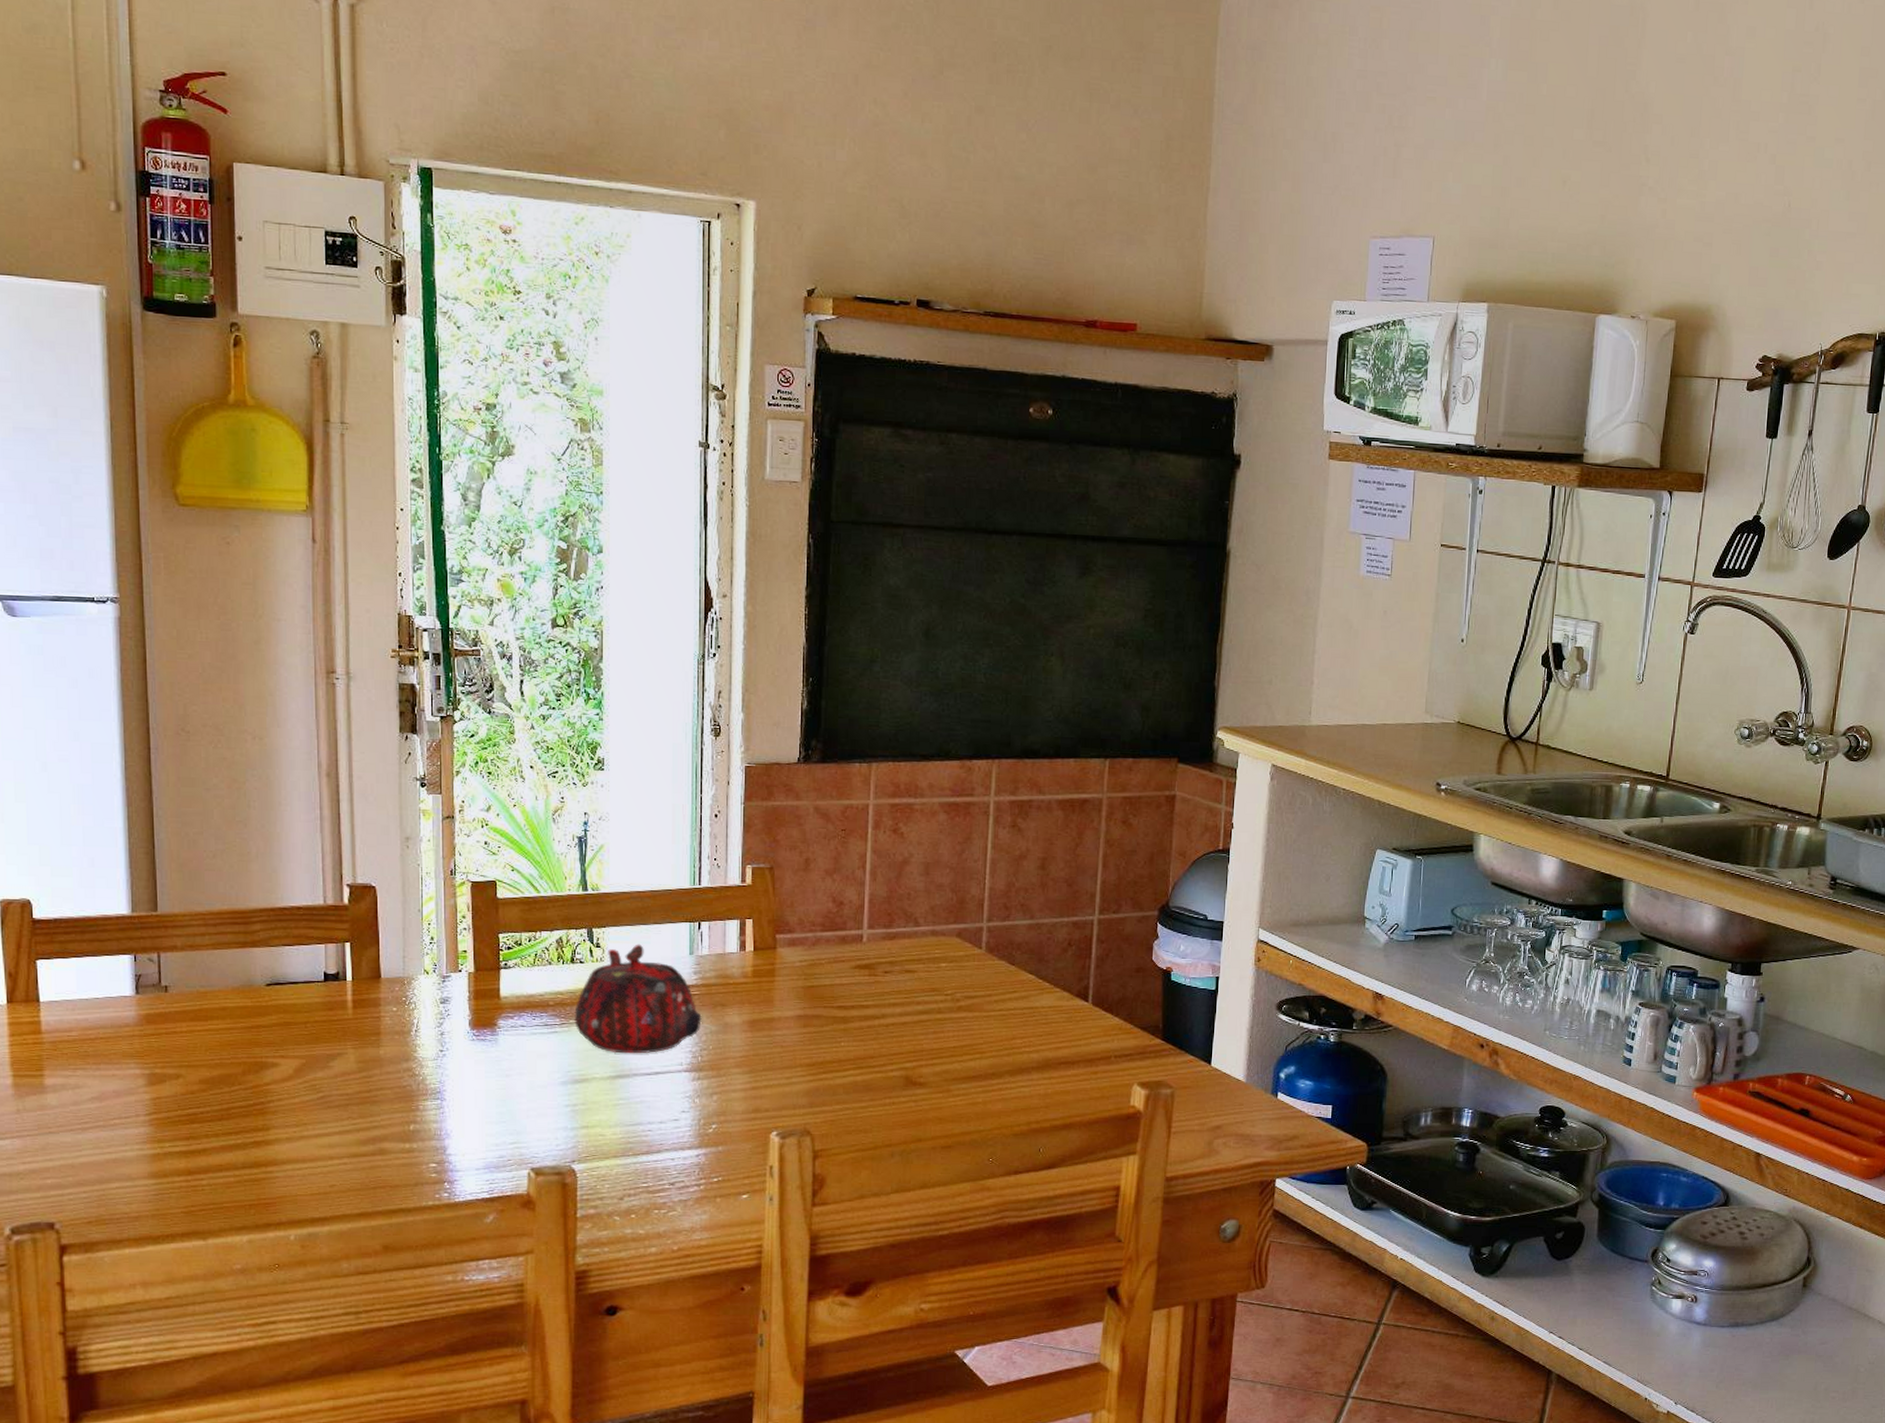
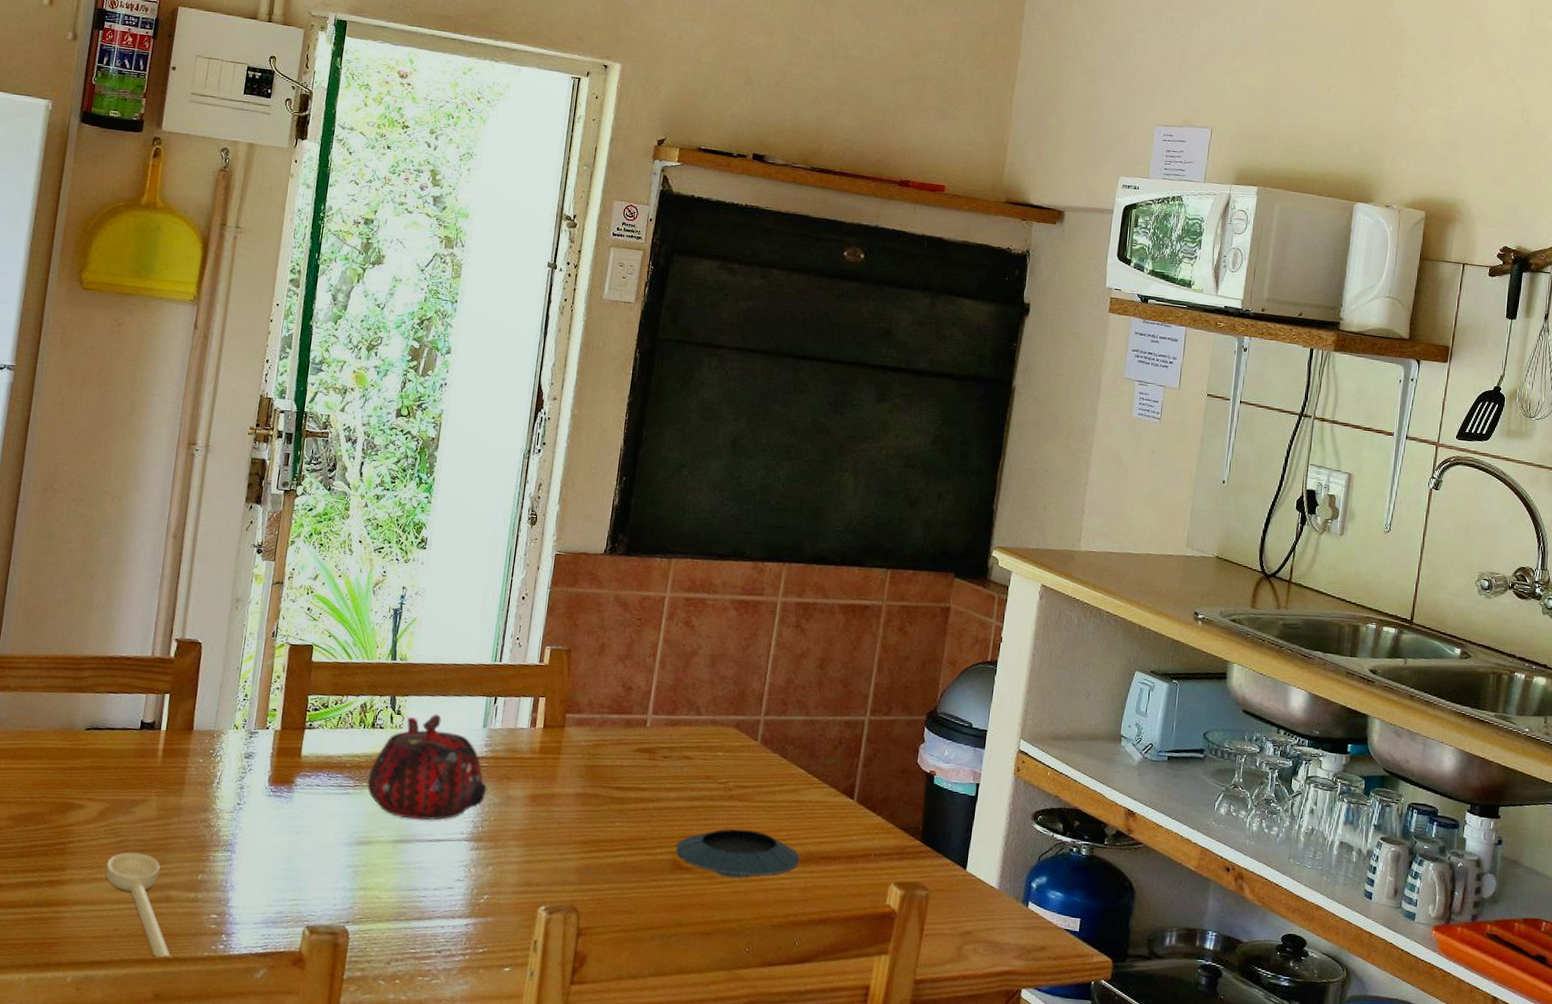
spoon: none [312,1107,396,1210] -> present [105,852,172,959]
saucer: none [907,1040,1037,1091] -> present [675,828,800,879]

